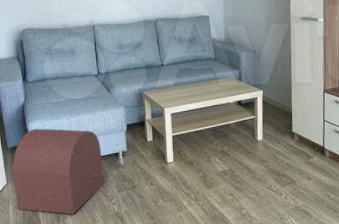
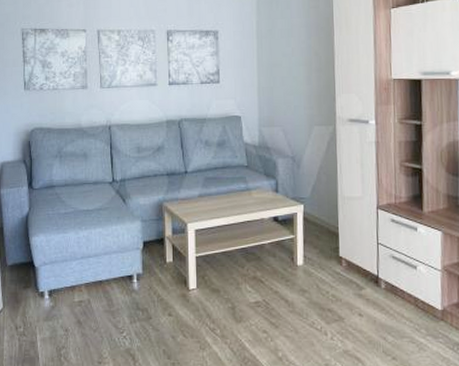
treasure chest: present [13,128,104,215] -> none [11,243,115,349]

